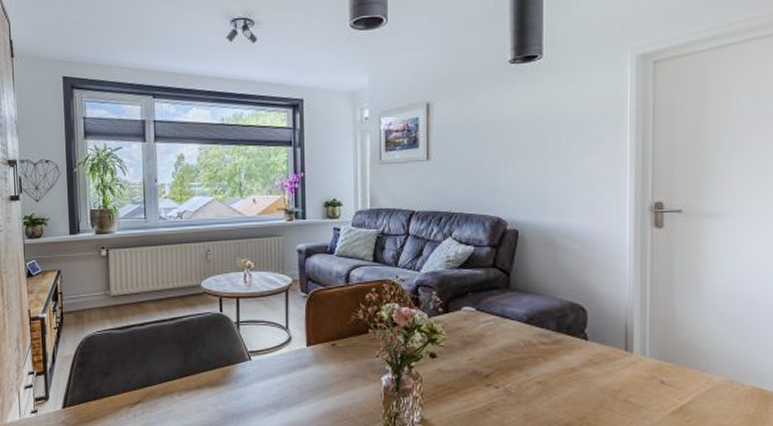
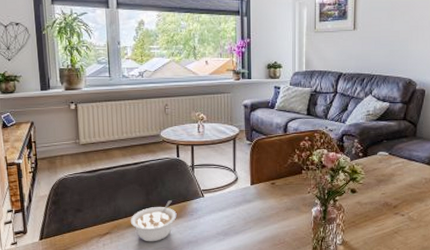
legume: none [165,364,219,414] -> present [130,200,177,242]

